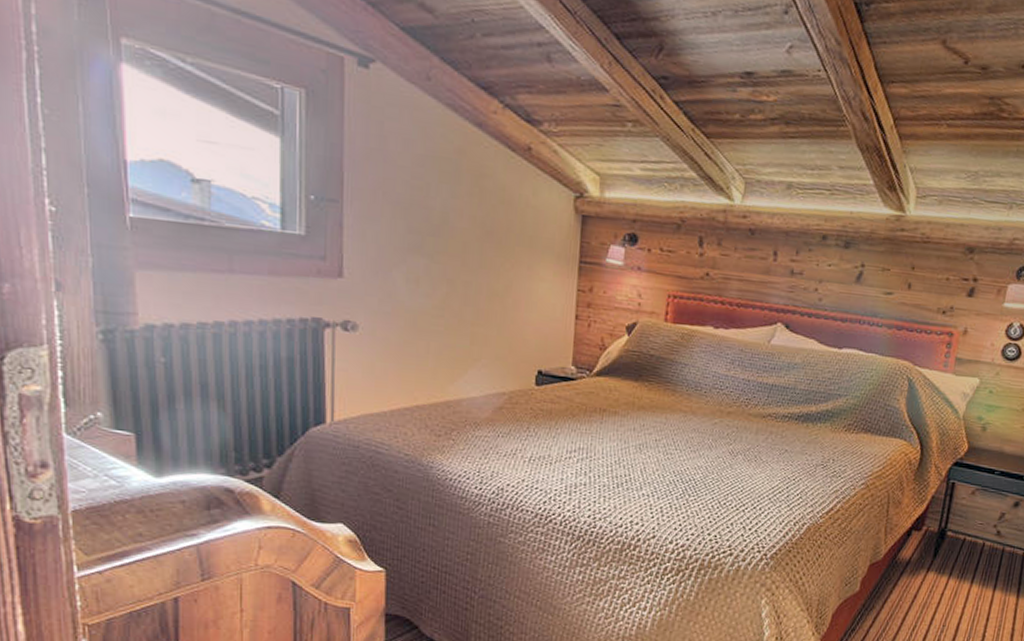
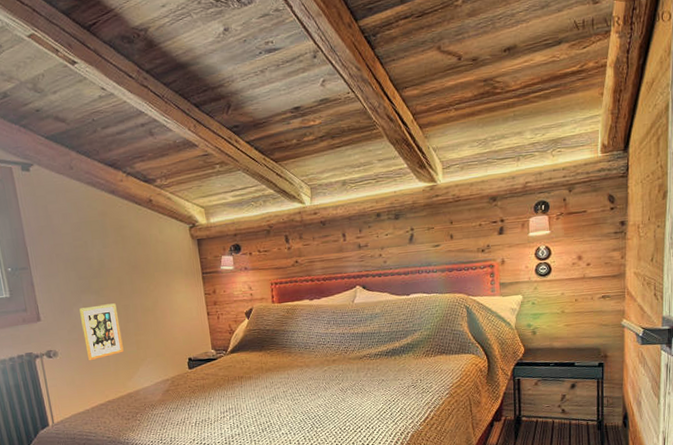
picture frame: none [399,272,454,347] -> present [79,303,124,361]

